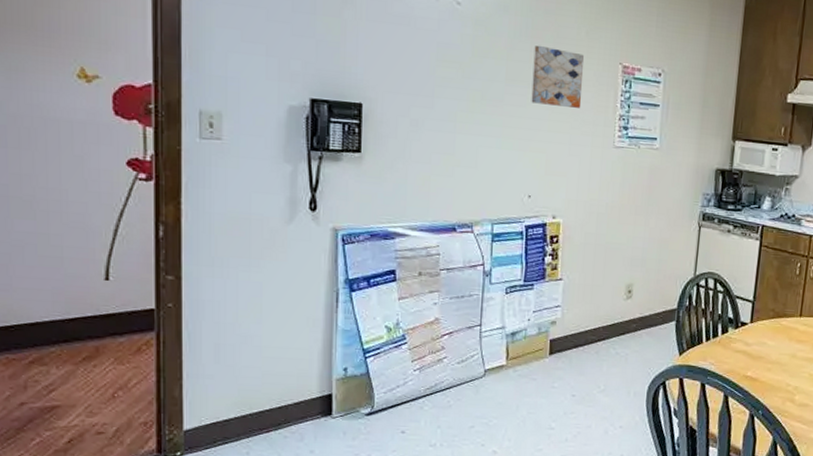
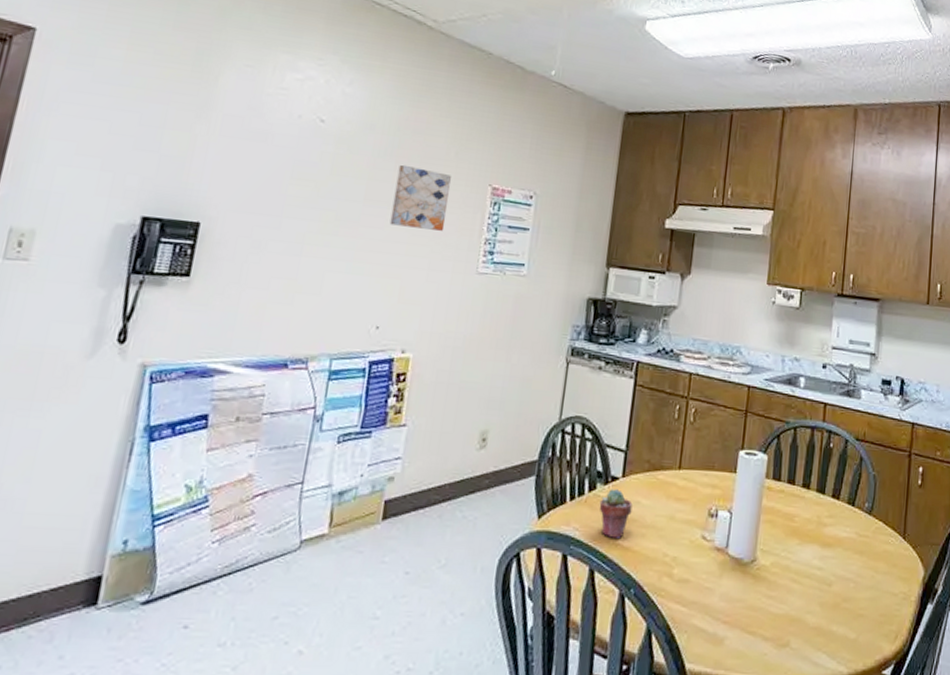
potted succulent: none [731,332,760,371] -> present [599,489,633,538]

